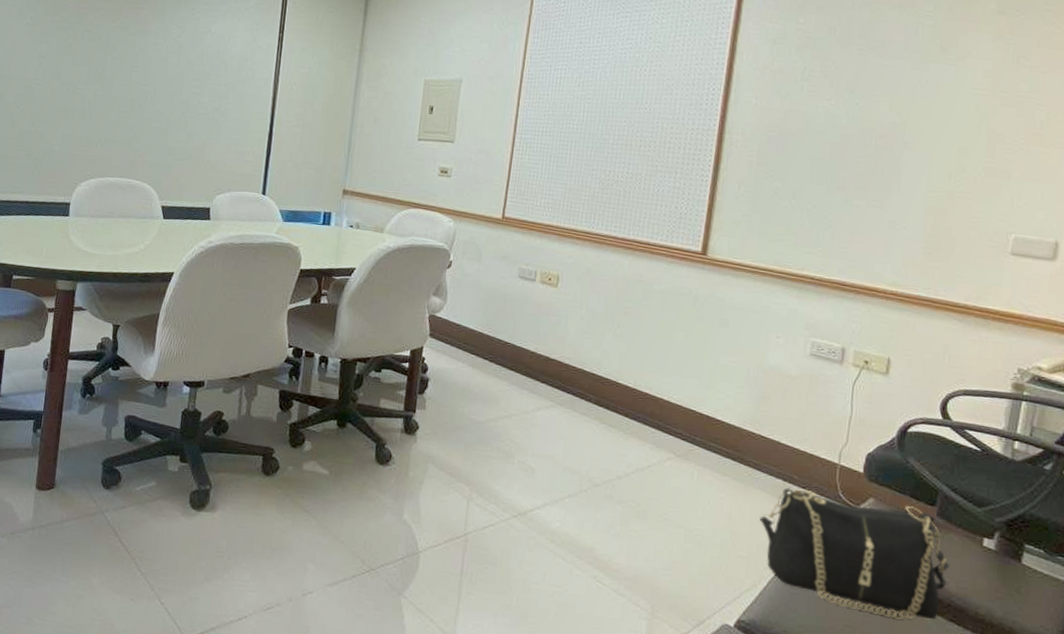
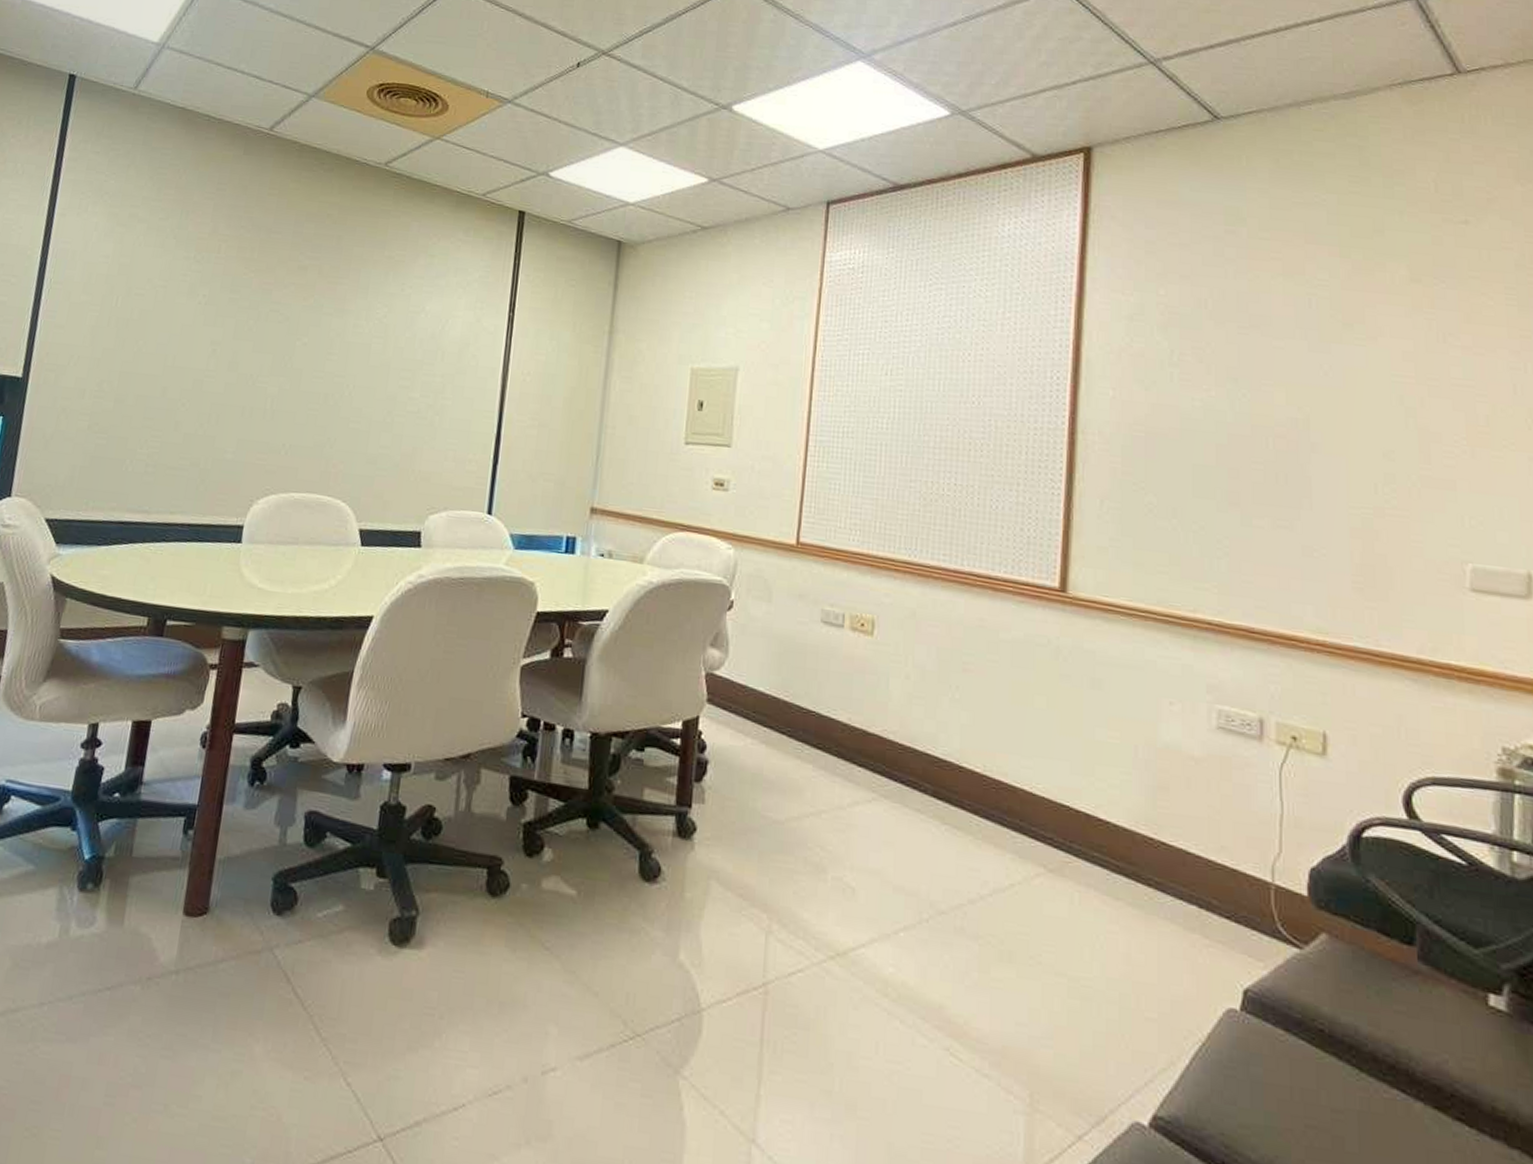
handbag: present [759,488,950,620] -> none [1170,917,1446,1117]

